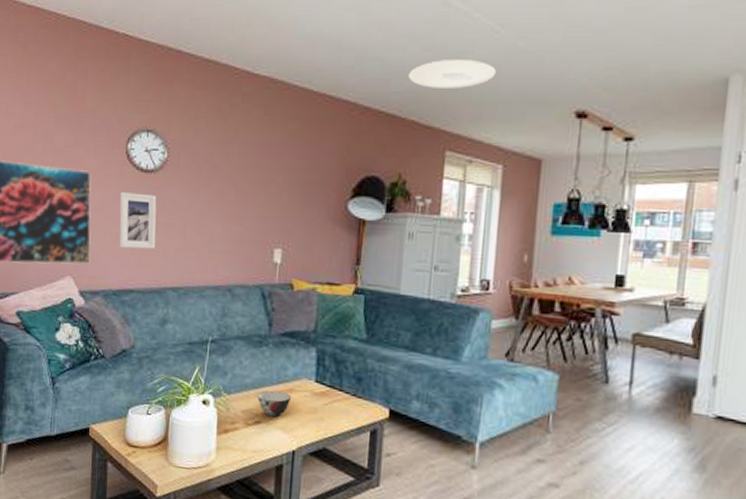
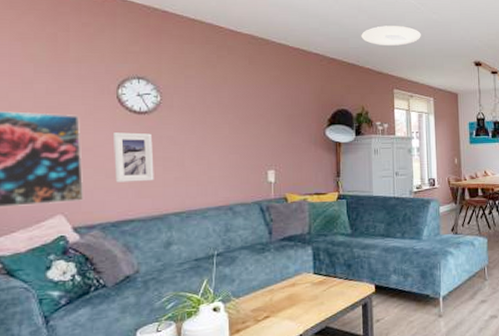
soup bowl: present [258,390,292,418] -> none [265,286,295,311]

